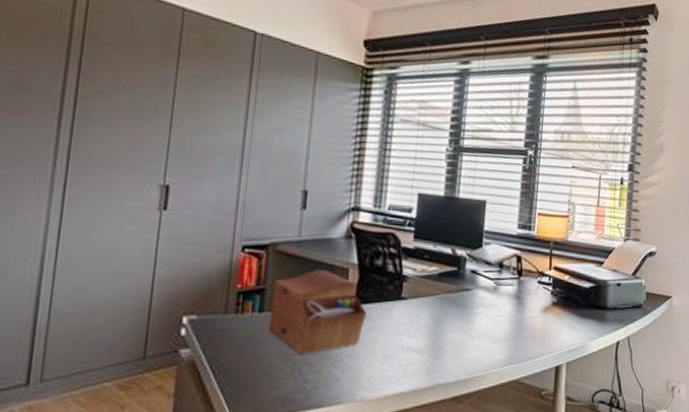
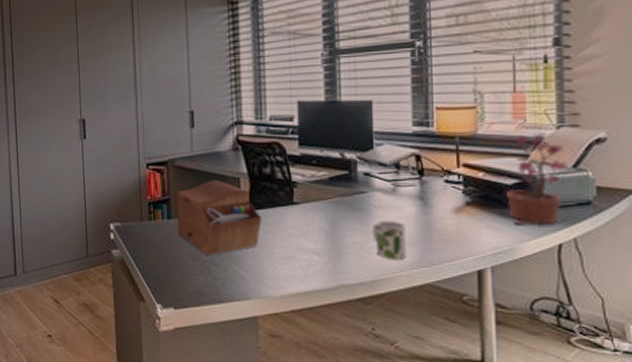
mug: none [471,318,502,357] -> present [372,220,407,259]
potted plant: none [584,244,629,324] -> present [507,133,567,225]

